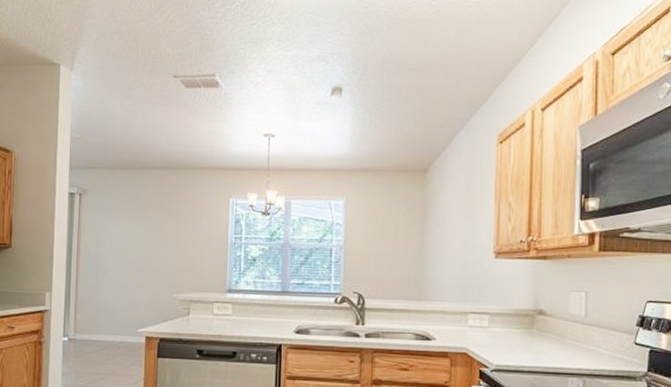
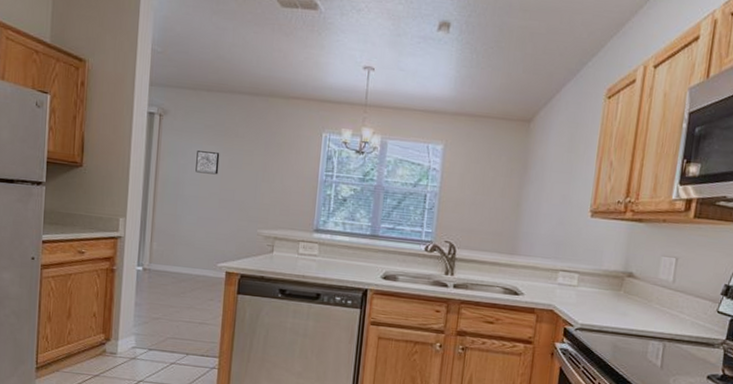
wall art: none [114,224,136,245] -> present [195,151,220,175]

